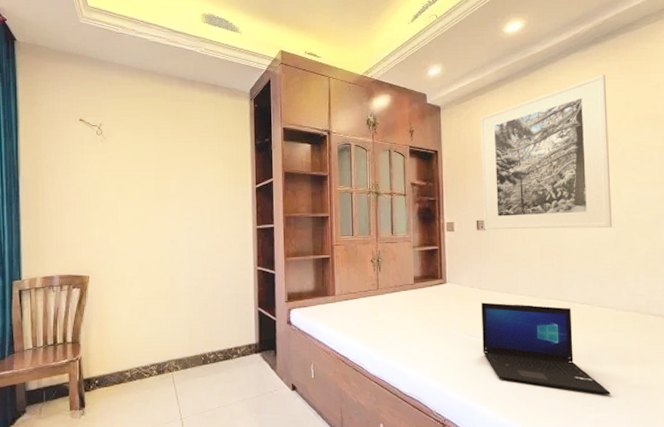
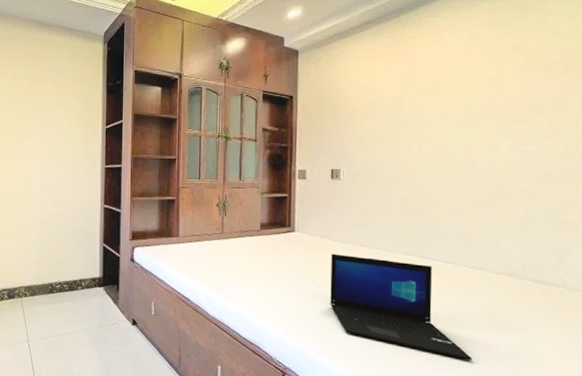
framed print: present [480,74,612,229] -> none [339,15,491,183]

